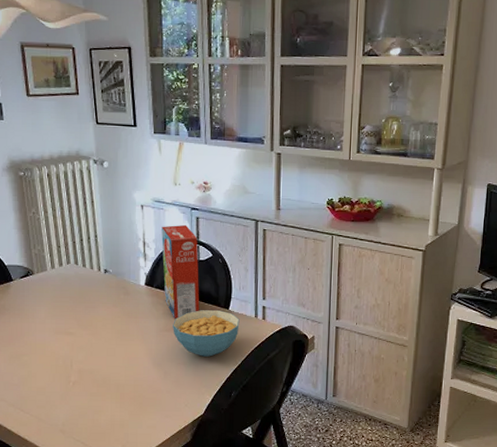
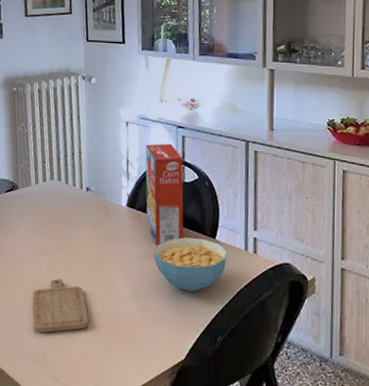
chopping board: none [56,356,113,406] -> present [32,278,88,333]

